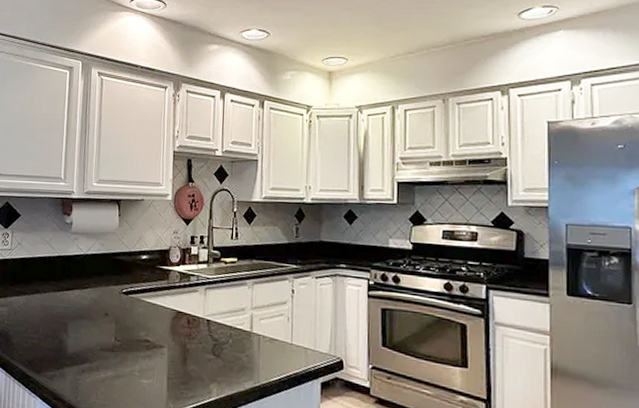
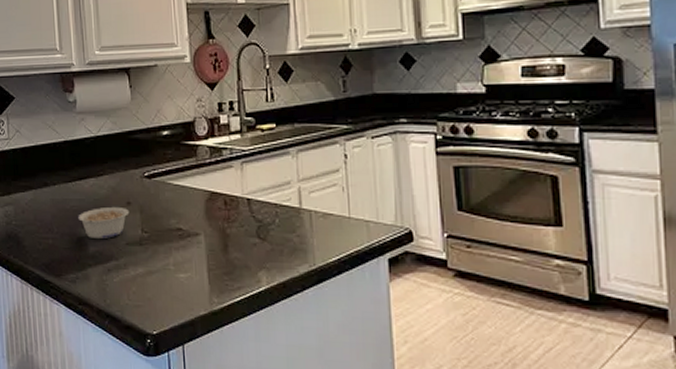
legume: none [62,316,106,344] -> present [78,206,130,240]

